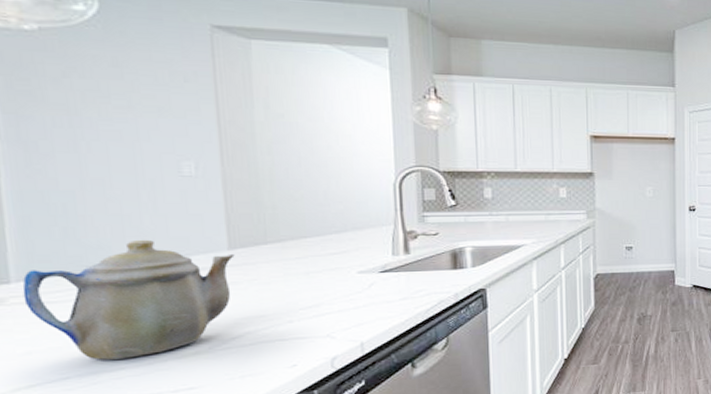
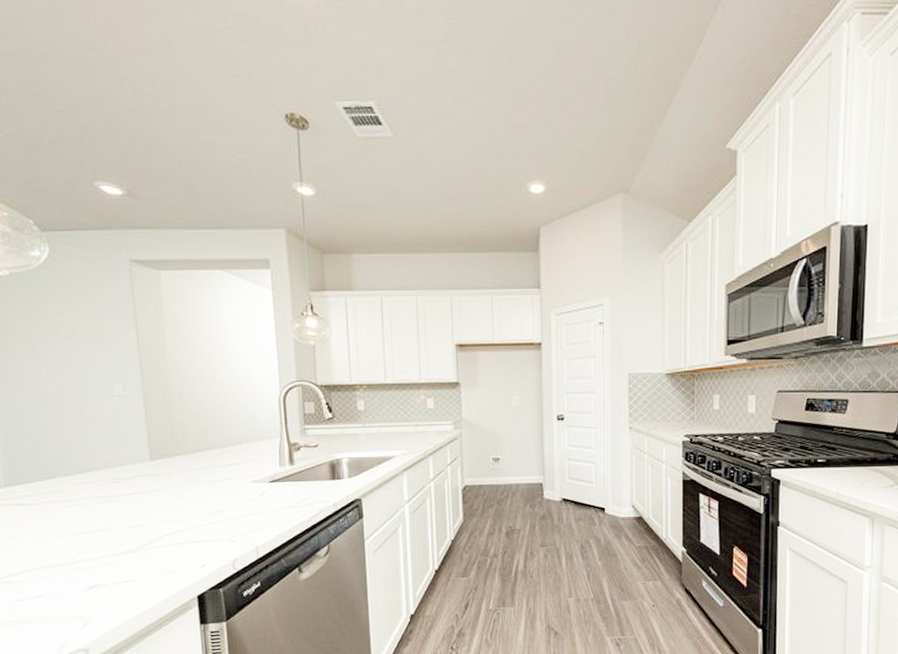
teapot: present [22,239,235,360] -> none [8,451,155,554]

